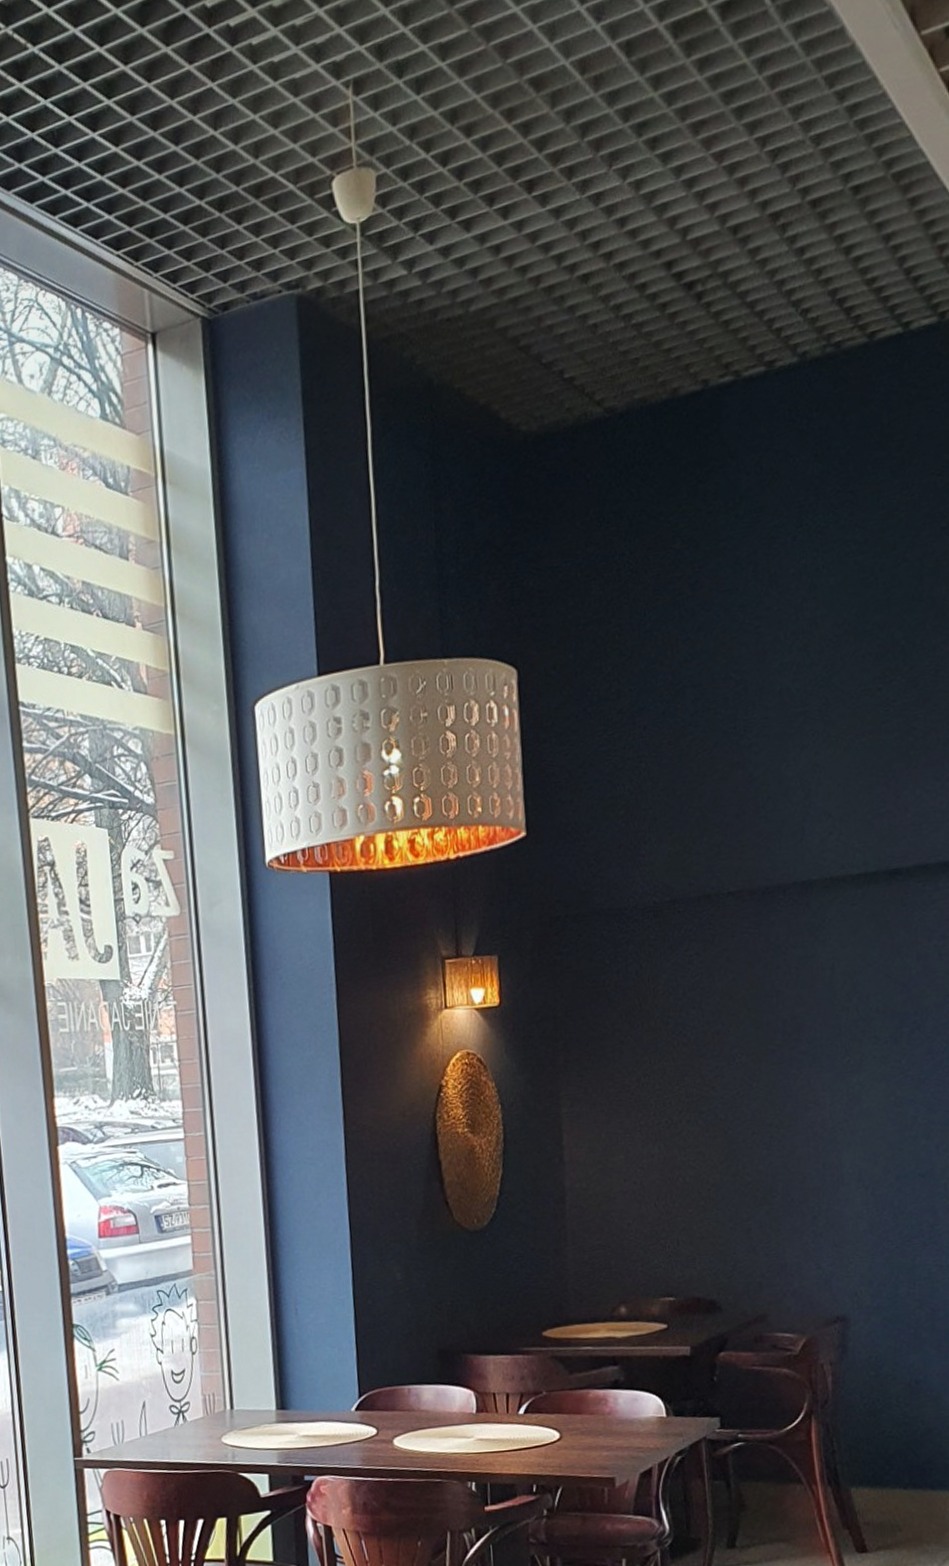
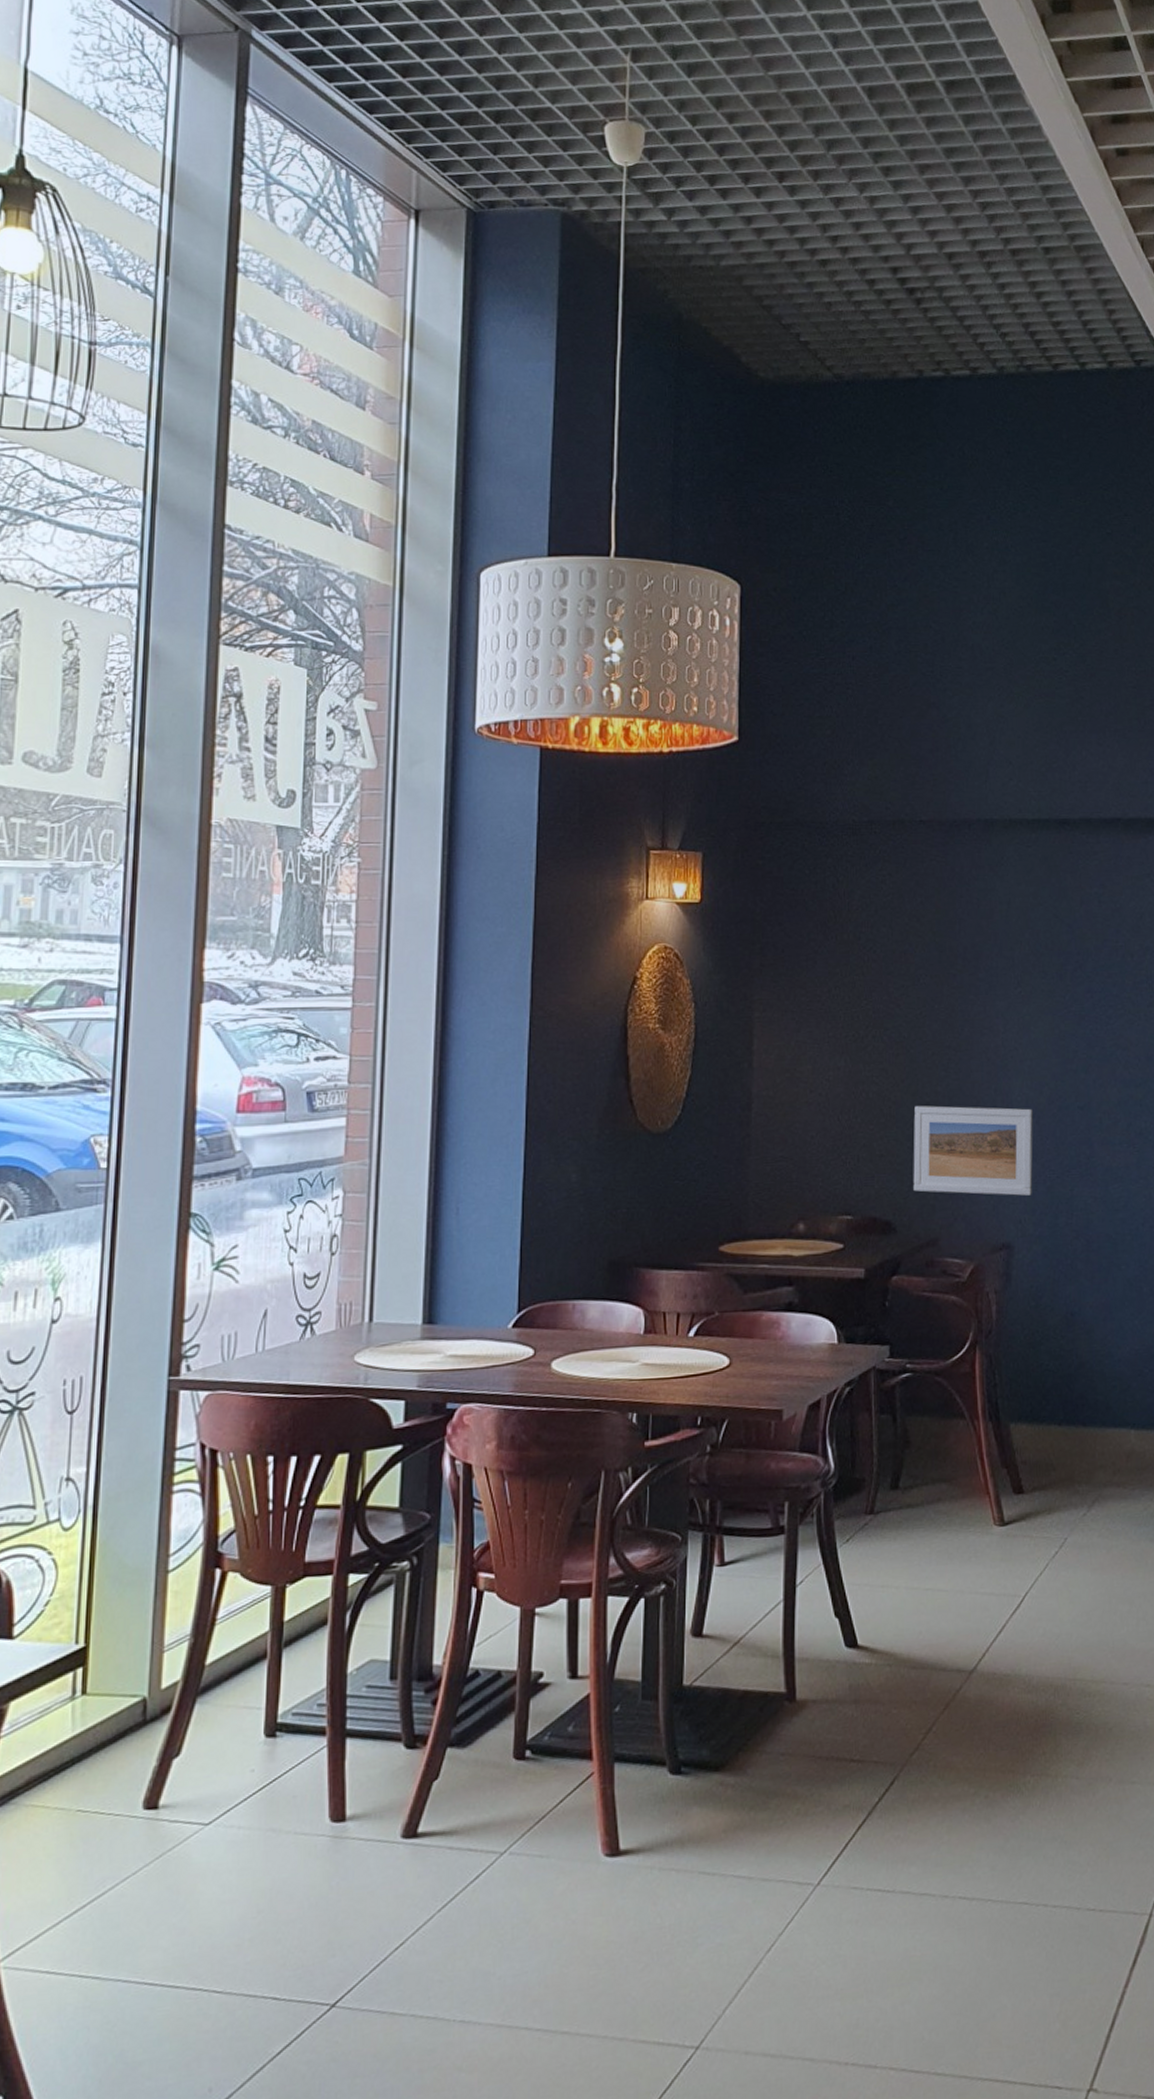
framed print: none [735,1180,869,1271] -> present [913,1105,1033,1196]

